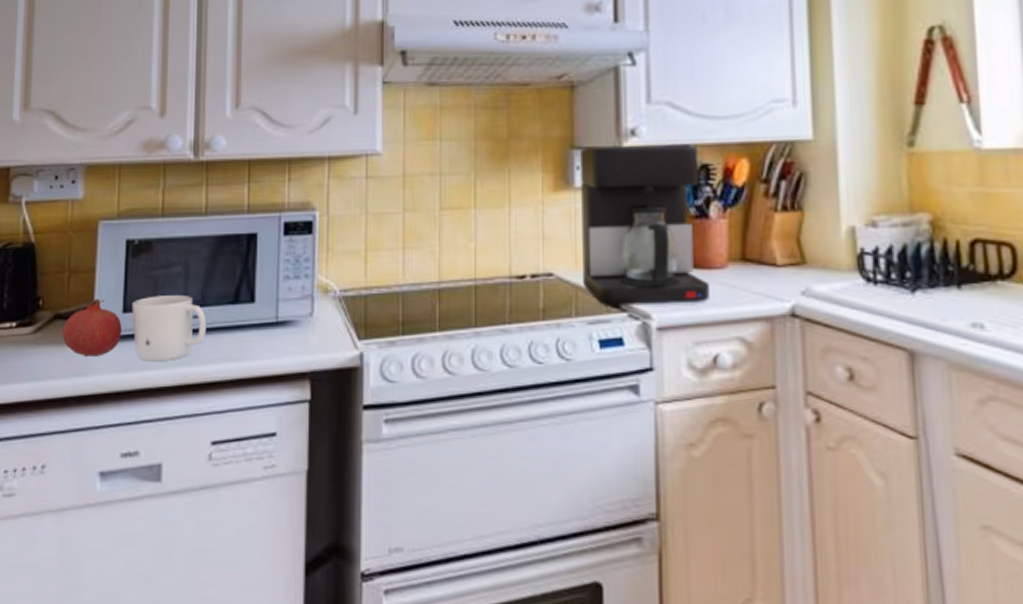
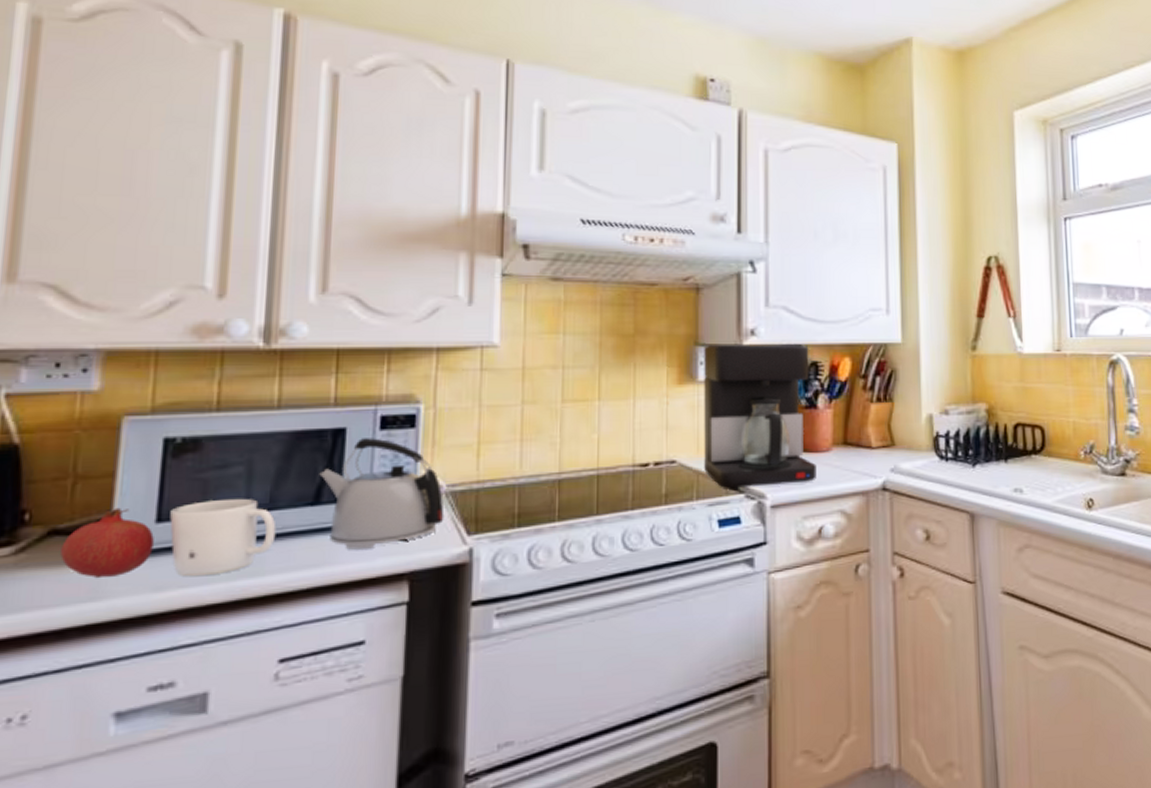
kettle: none [237,243,338,347] -> present [319,438,445,550]

